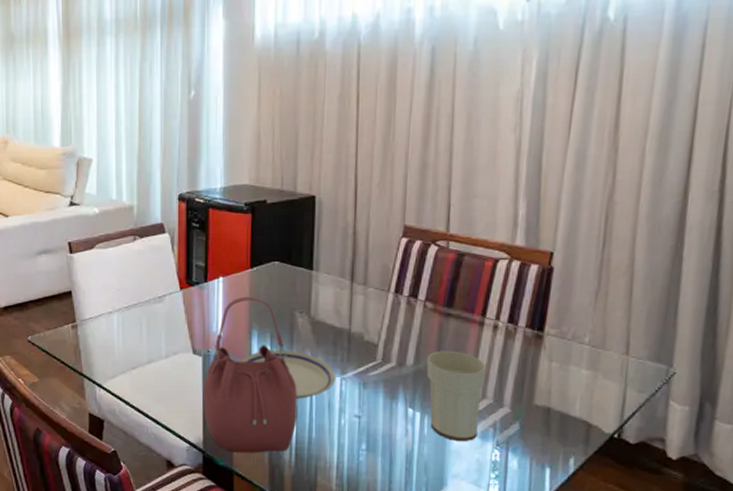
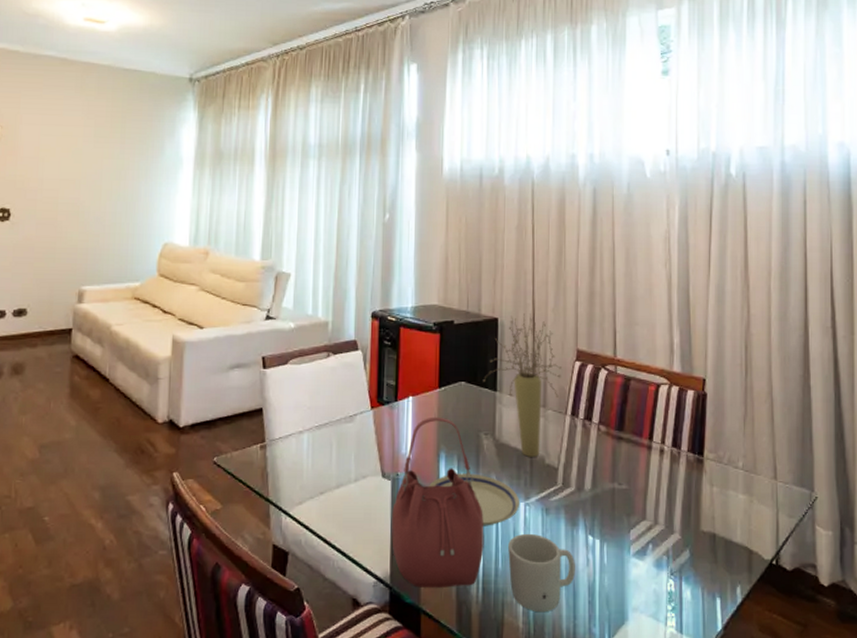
flower arrangement: none [299,189,385,334] -> present [483,313,561,457]
mug: none [322,405,393,477] -> present [508,533,575,613]
cup: present [426,350,486,441] -> none [603,475,656,570]

